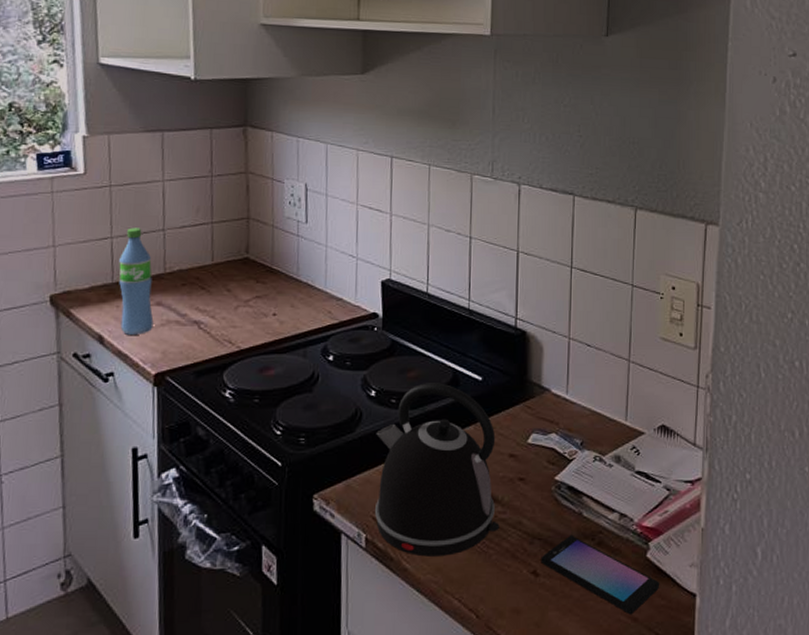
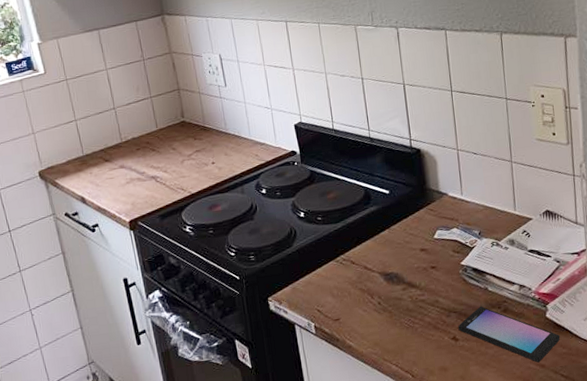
water bottle: present [119,227,154,335] -> none [85,109,121,194]
kettle: present [375,383,500,557] -> none [309,199,421,336]

